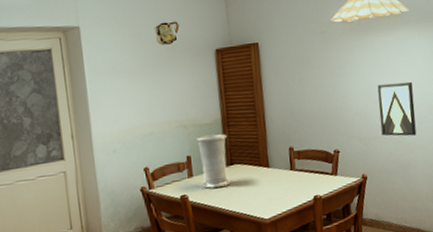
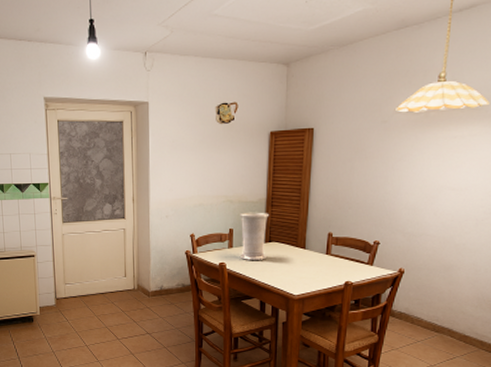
wall art: present [377,81,417,137] -> none [429,181,475,237]

